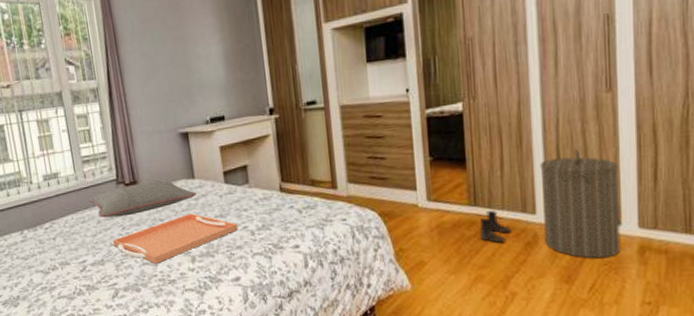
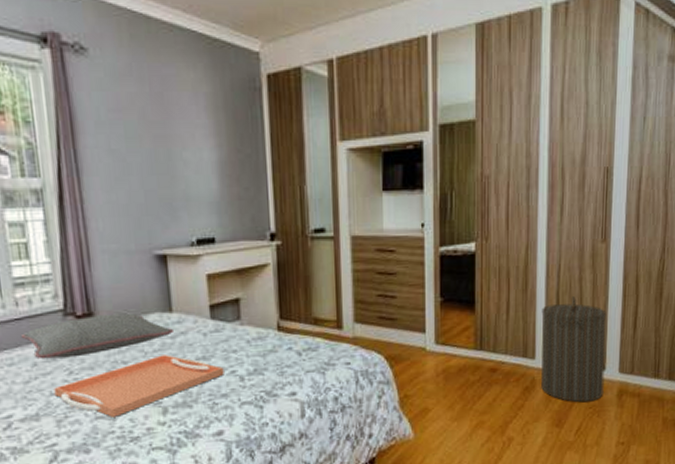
boots: present [480,211,512,244] -> none [483,355,513,389]

